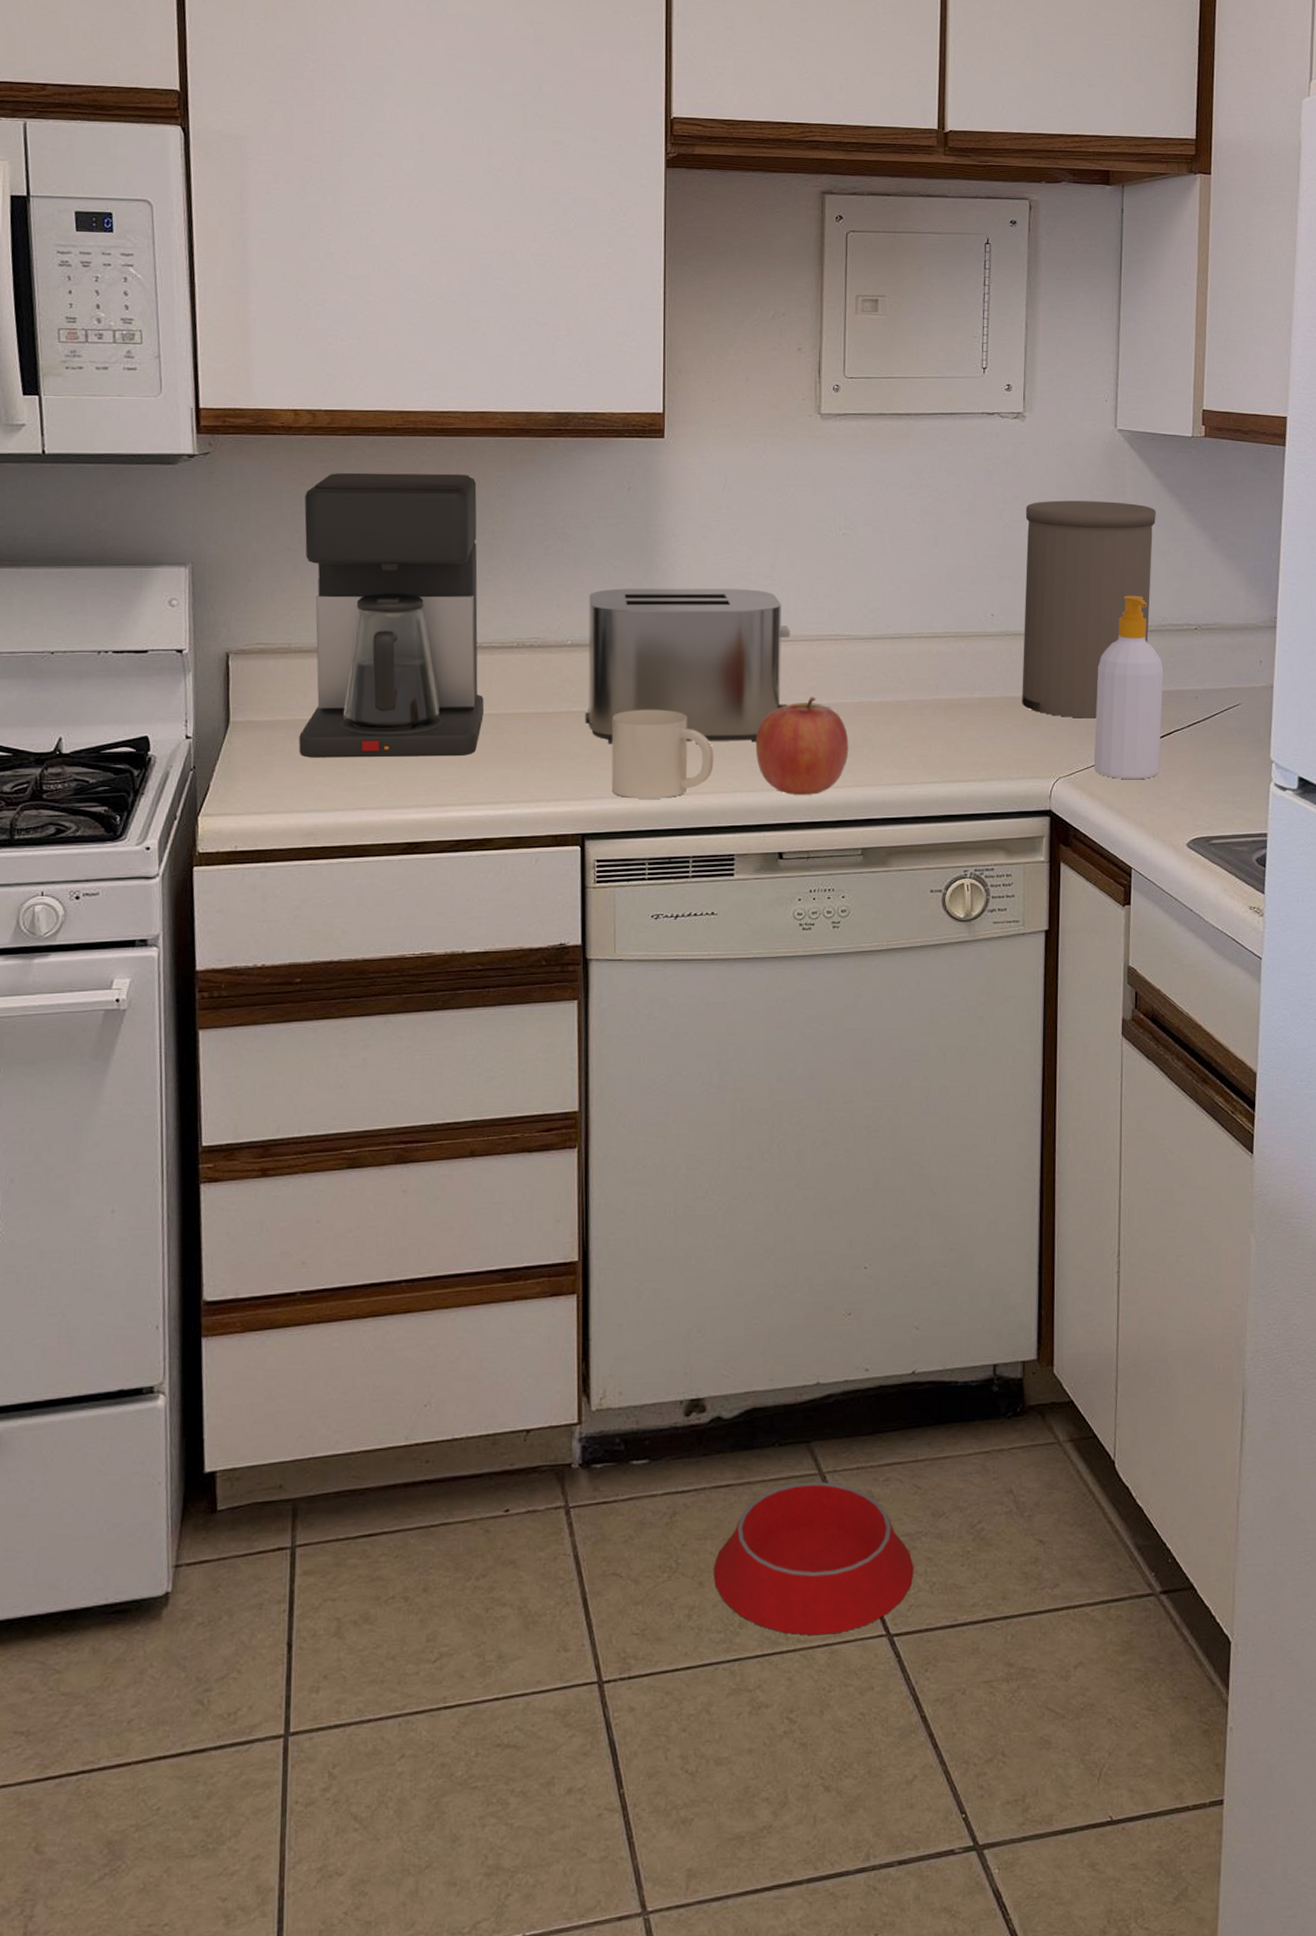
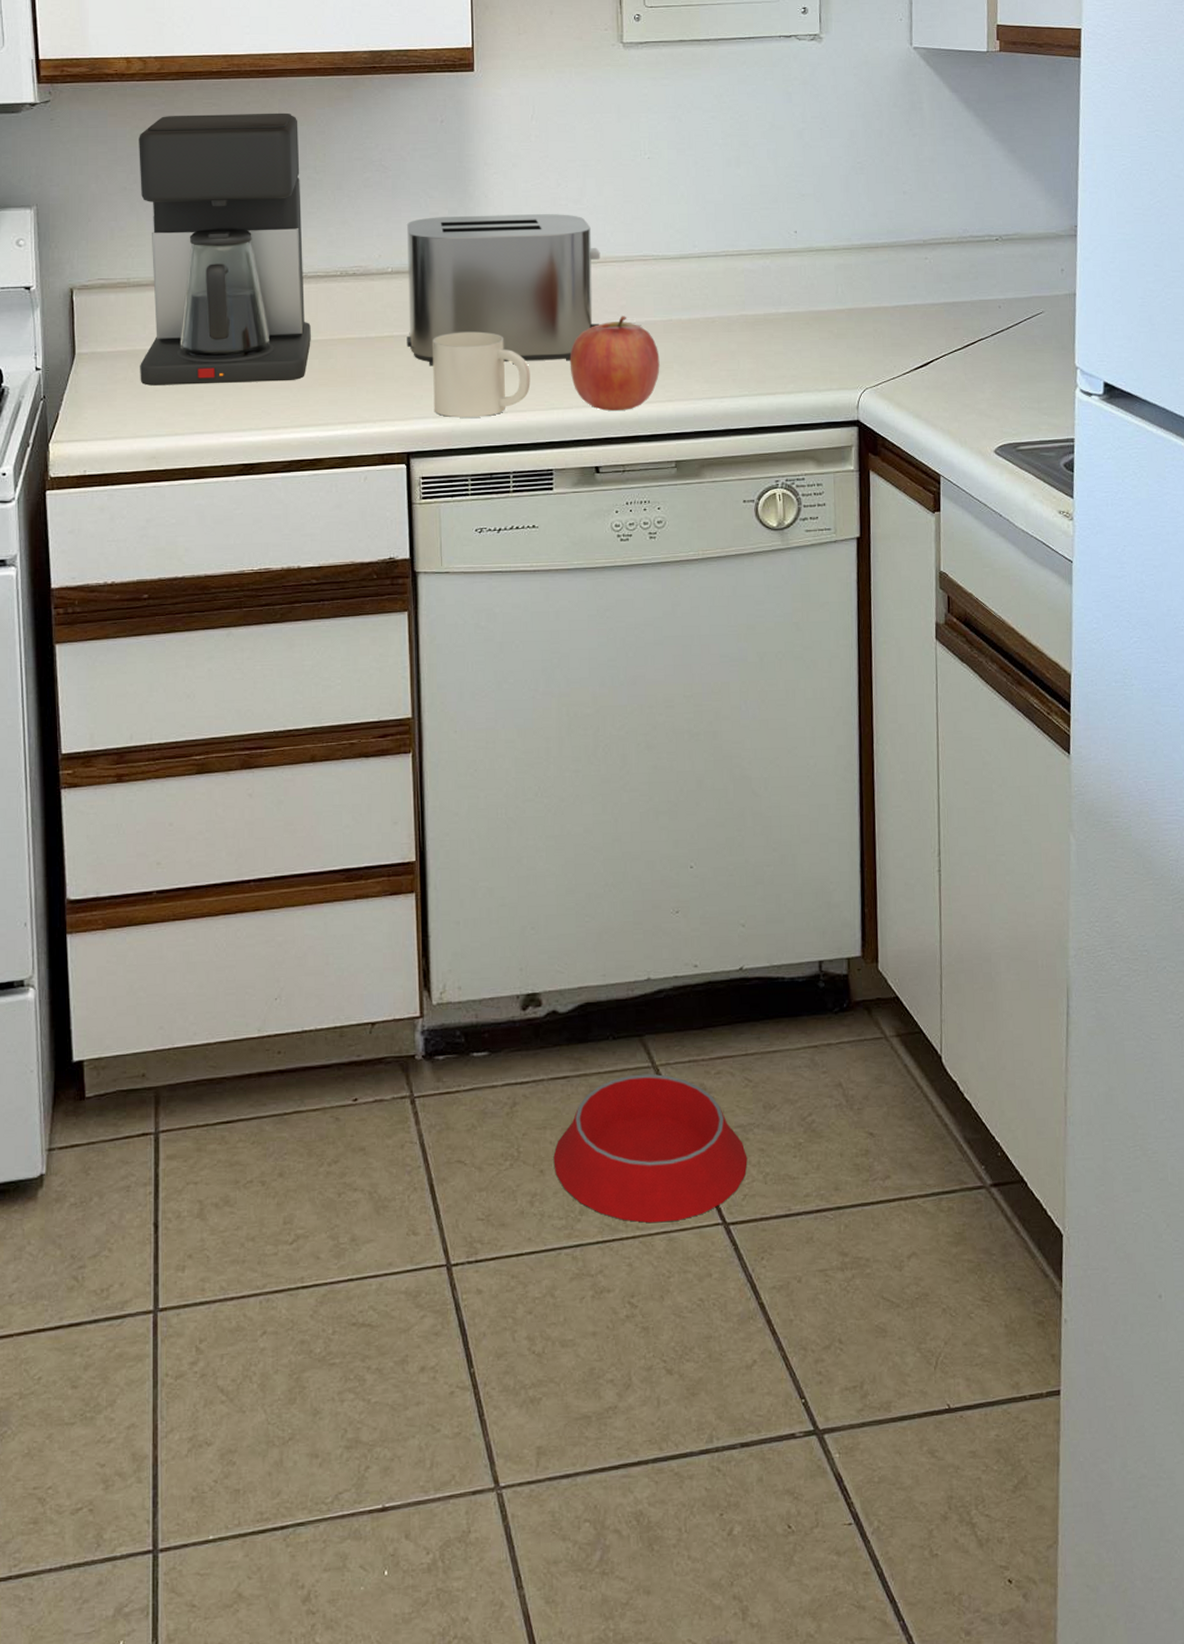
canister: present [1022,500,1156,719] -> none [824,118,954,330]
soap bottle: present [1094,595,1164,780] -> none [899,208,966,389]

